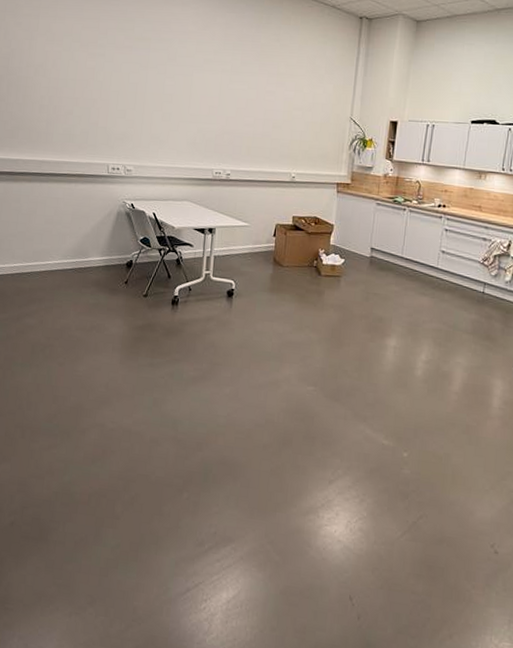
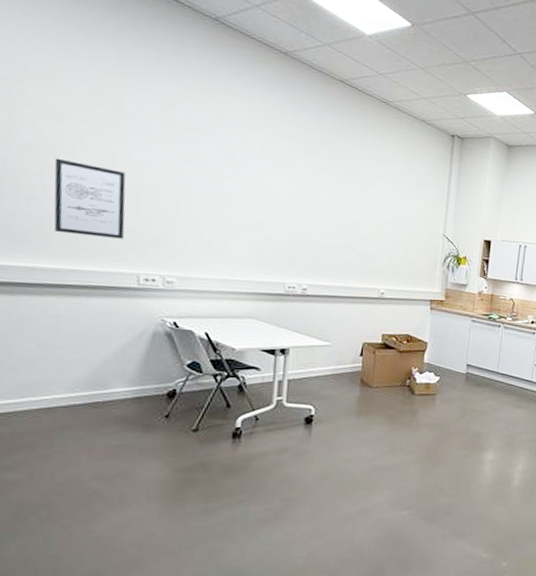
wall art: none [55,73,101,136] -> present [54,158,126,239]

